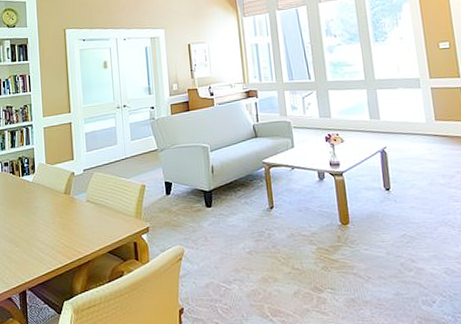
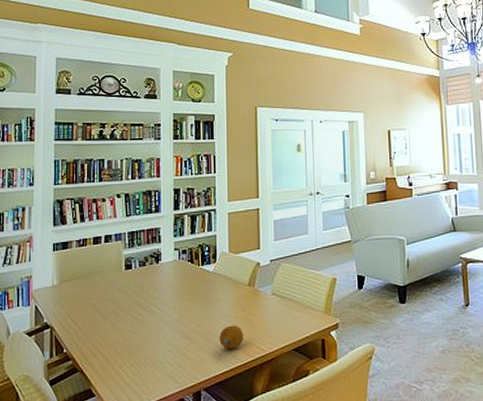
fruit: none [40,230,63,253] -> present [219,325,244,350]

